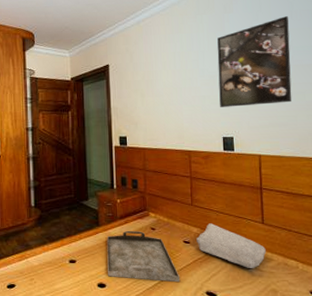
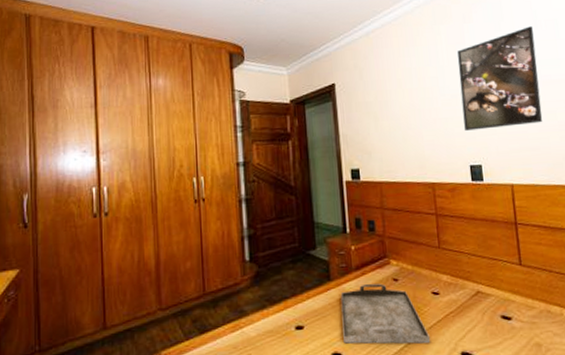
soap bar: present [196,223,266,269] -> none [446,268,526,321]

